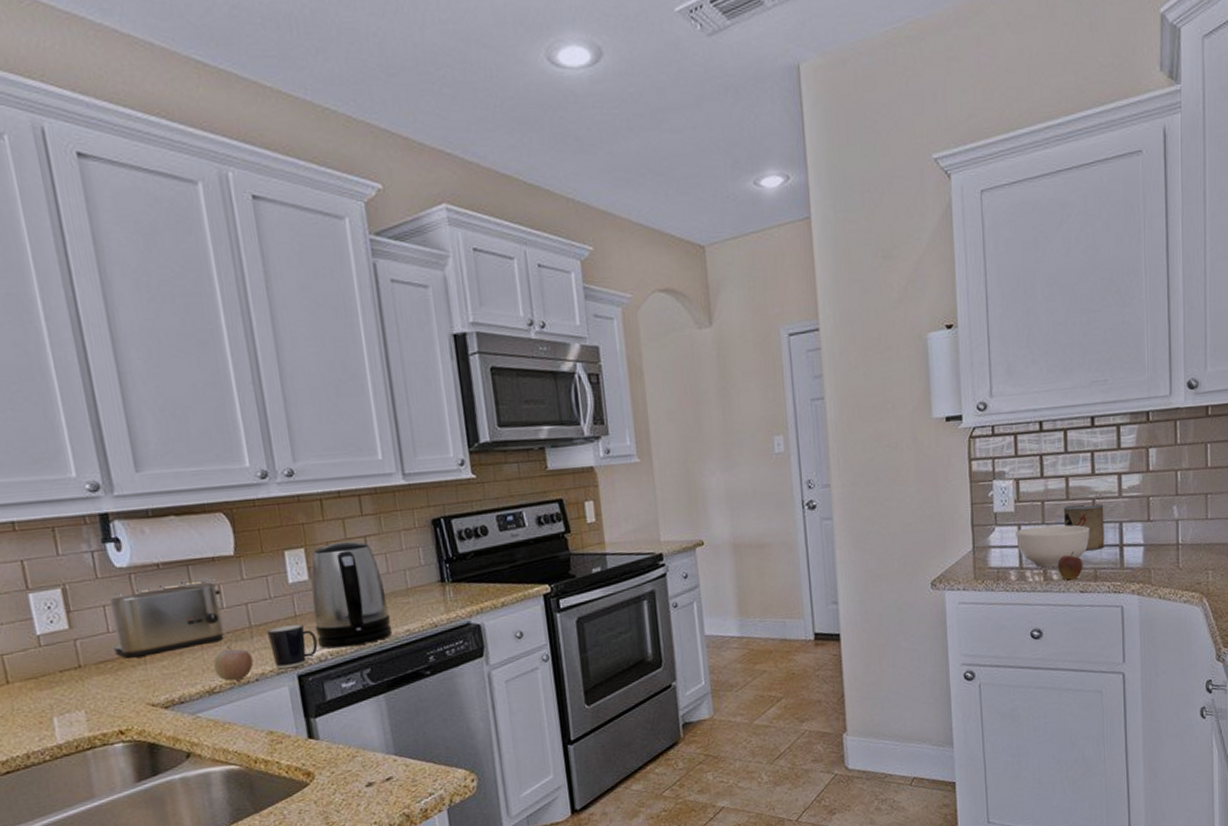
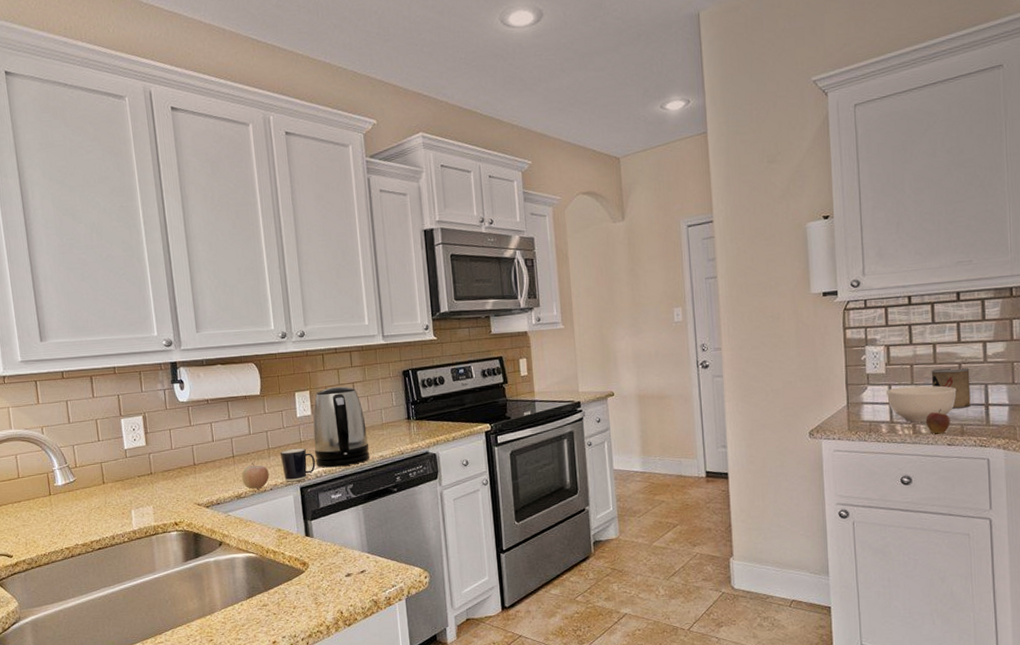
toaster: present [110,581,223,660] -> none [174,414,250,470]

